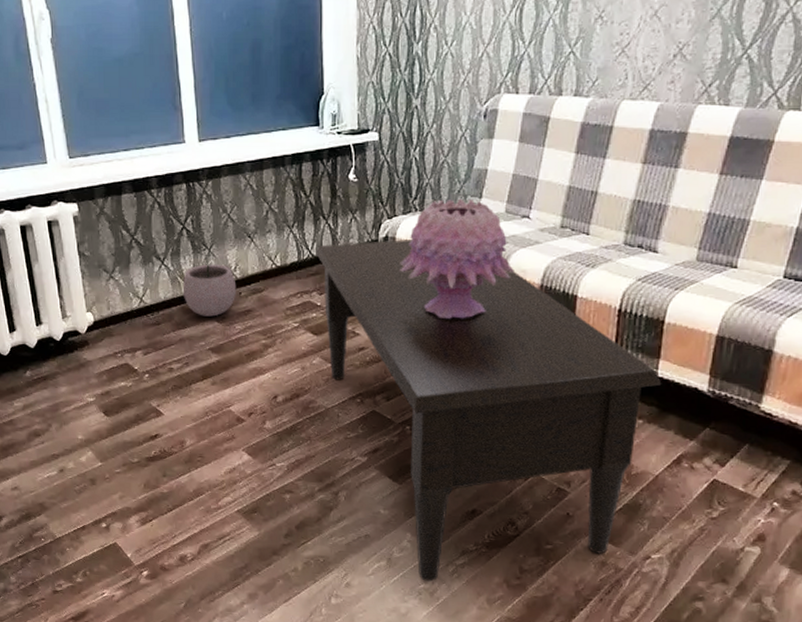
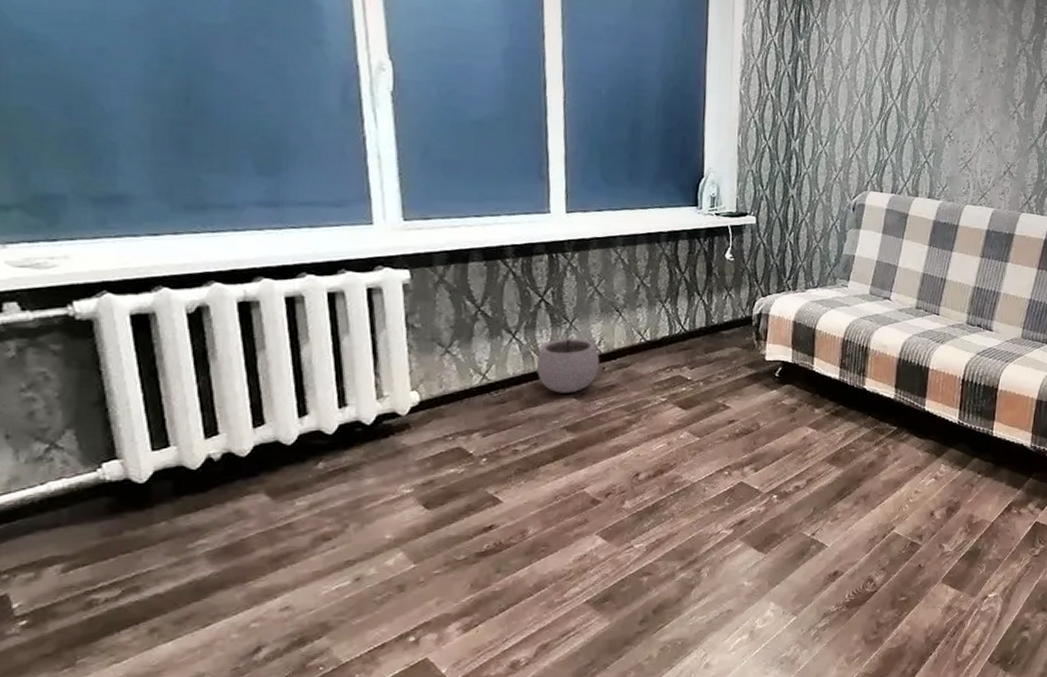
coffee table: present [316,239,662,582] -> none [688,316,996,649]
decorative vase: present [400,198,514,319] -> none [772,280,876,390]

